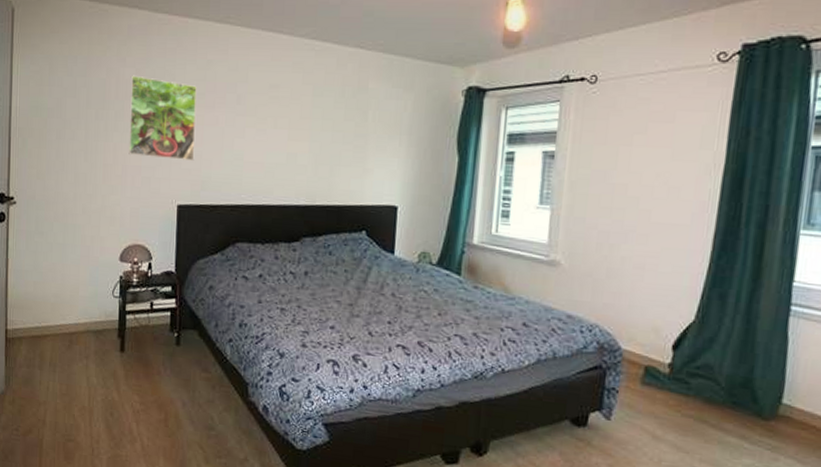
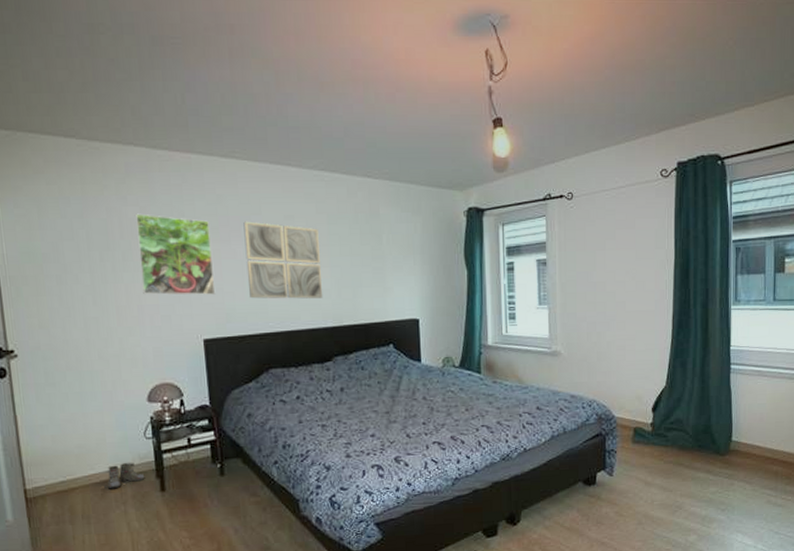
boots: none [74,318,108,342] -> present [107,463,145,489]
wall art: none [226,88,302,174] -> present [243,221,323,299]

